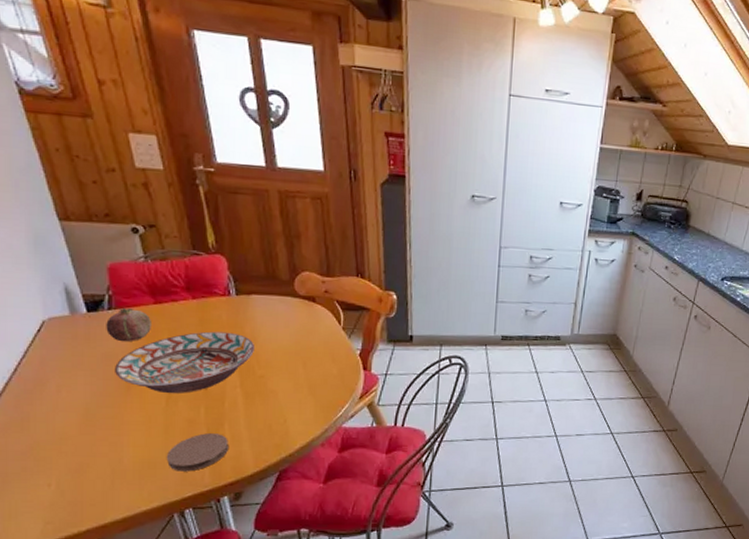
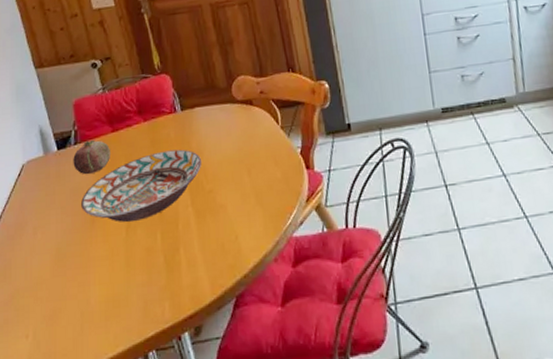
coaster: present [166,433,230,472] -> none [128,260,186,308]

